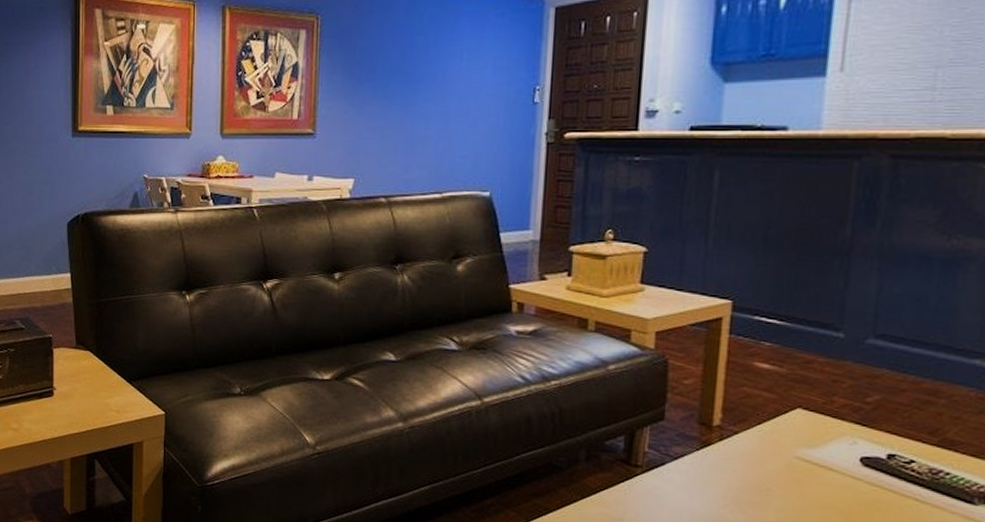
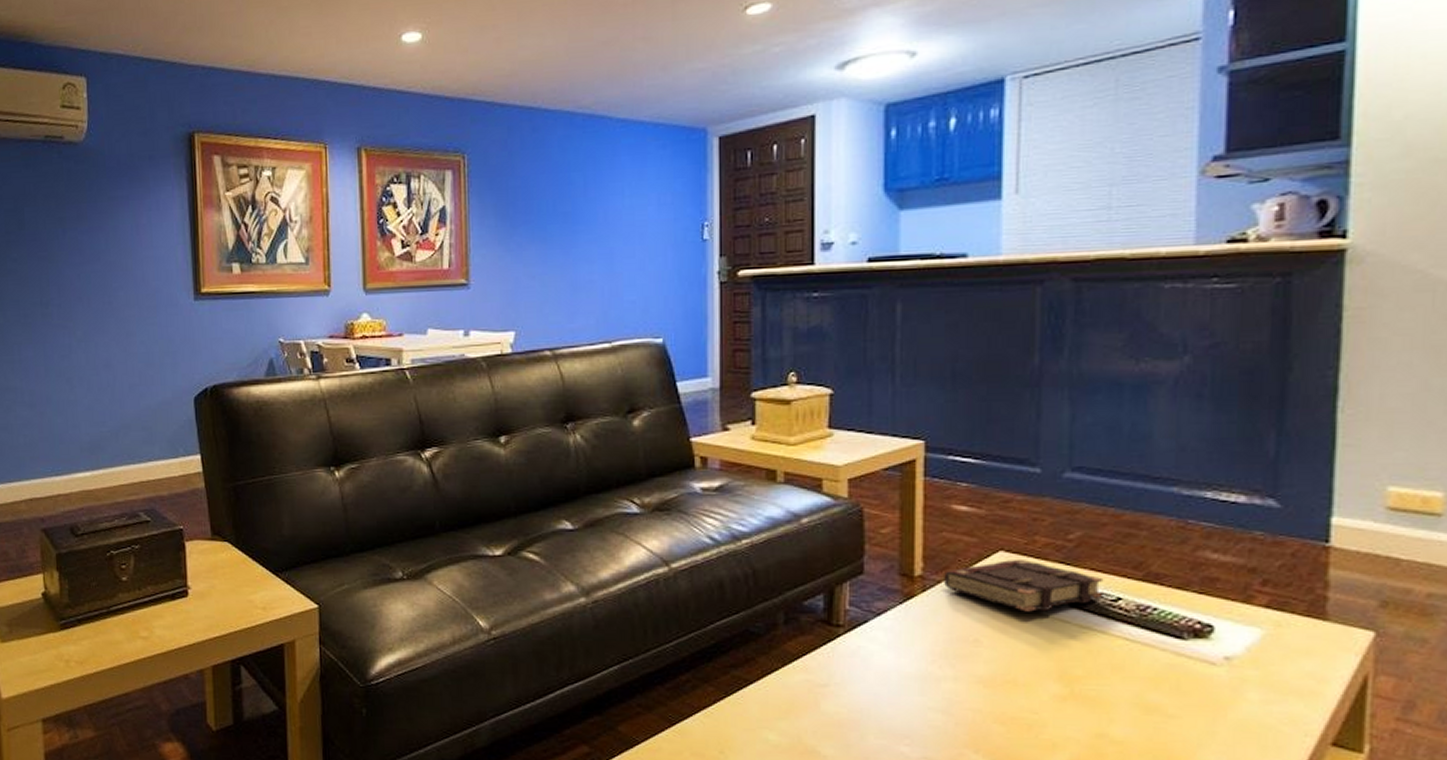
book: none [741,416,899,468] -> present [944,558,1104,612]

